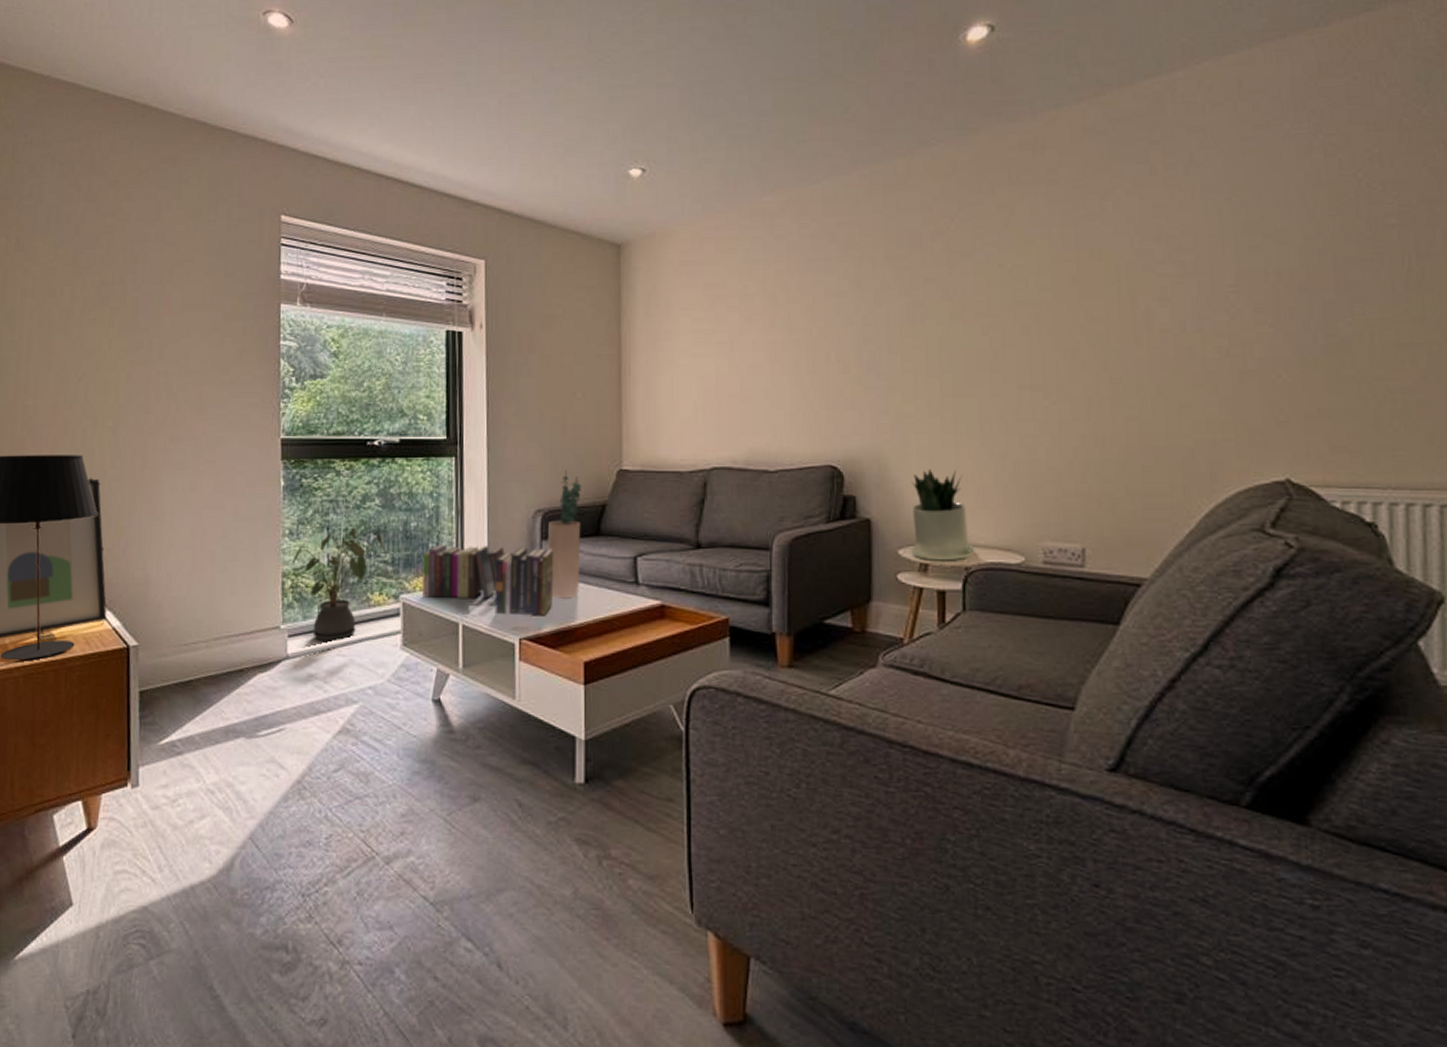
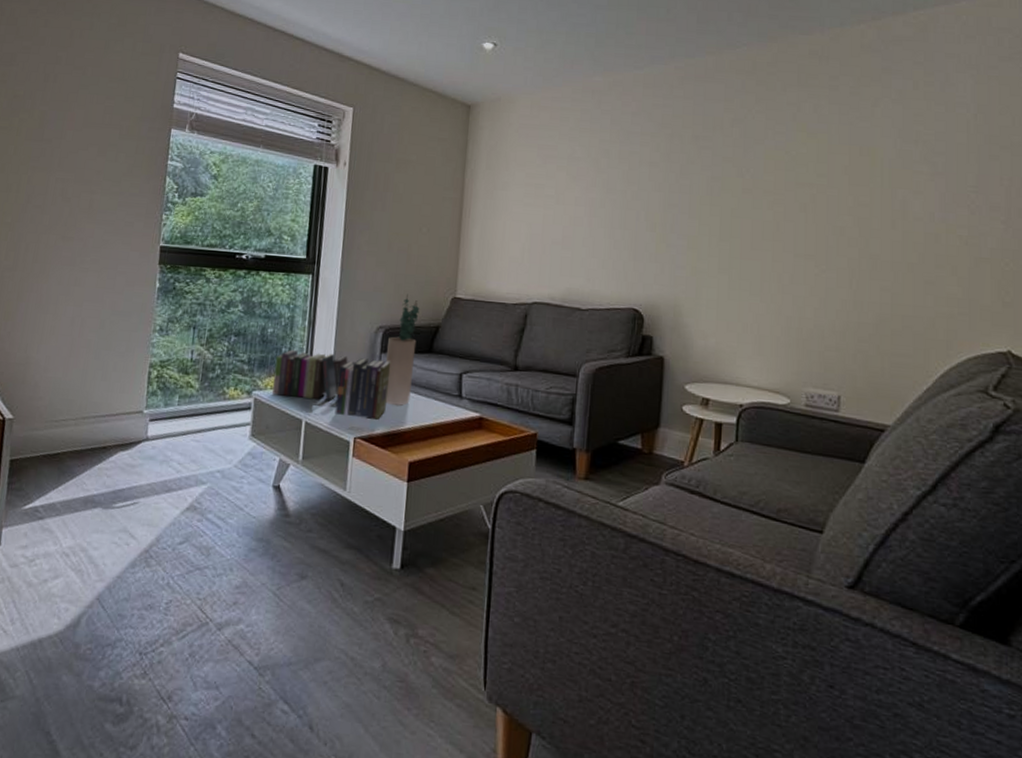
house plant: present [293,528,387,642] -> none [160,329,245,428]
planter: present [909,468,975,561] -> none [694,318,749,398]

